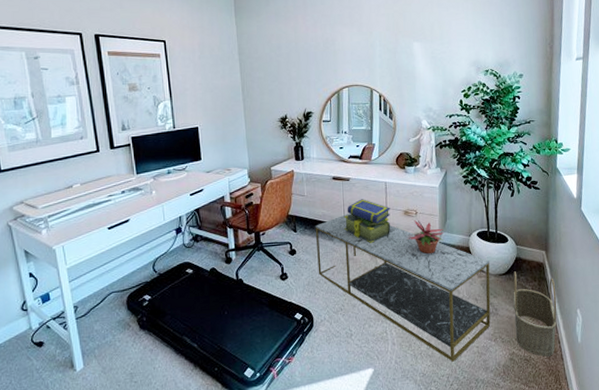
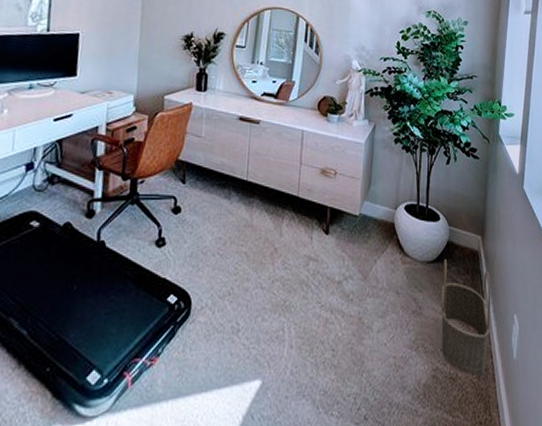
coffee table: present [315,213,491,362] -> none [206,165,416,376]
stack of books: present [344,199,391,243] -> none [246,149,305,207]
potted plant: present [406,219,444,255] -> none [321,181,366,228]

